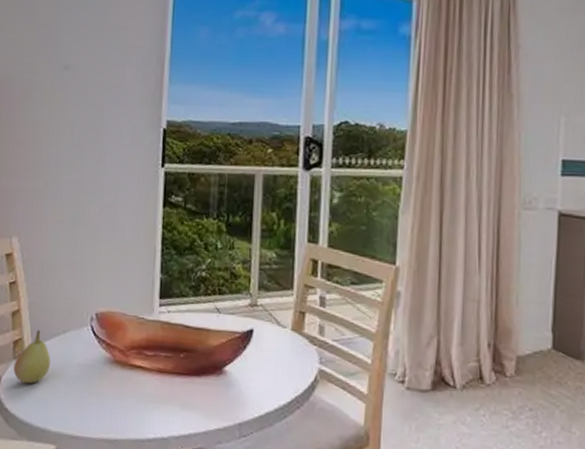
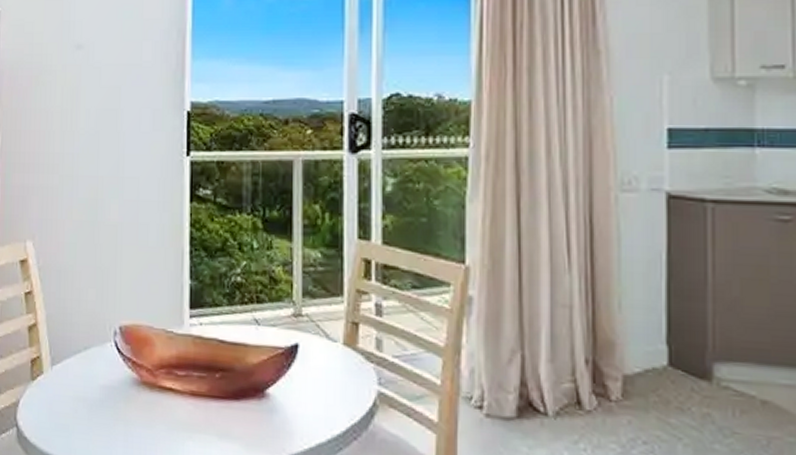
fruit: present [13,329,51,384] -> none [32,346,72,409]

